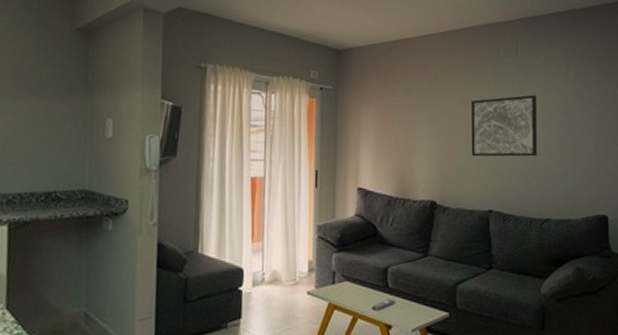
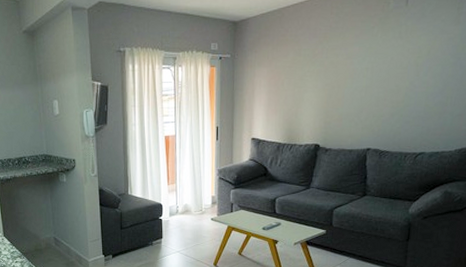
wall art: present [470,94,538,157] -> none [354,42,424,104]

